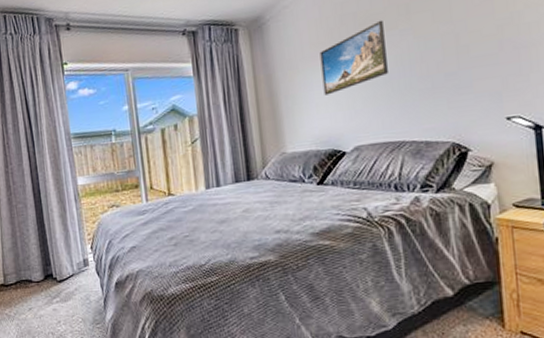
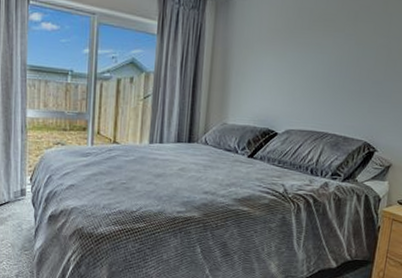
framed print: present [320,20,388,96] -> none [270,21,334,79]

